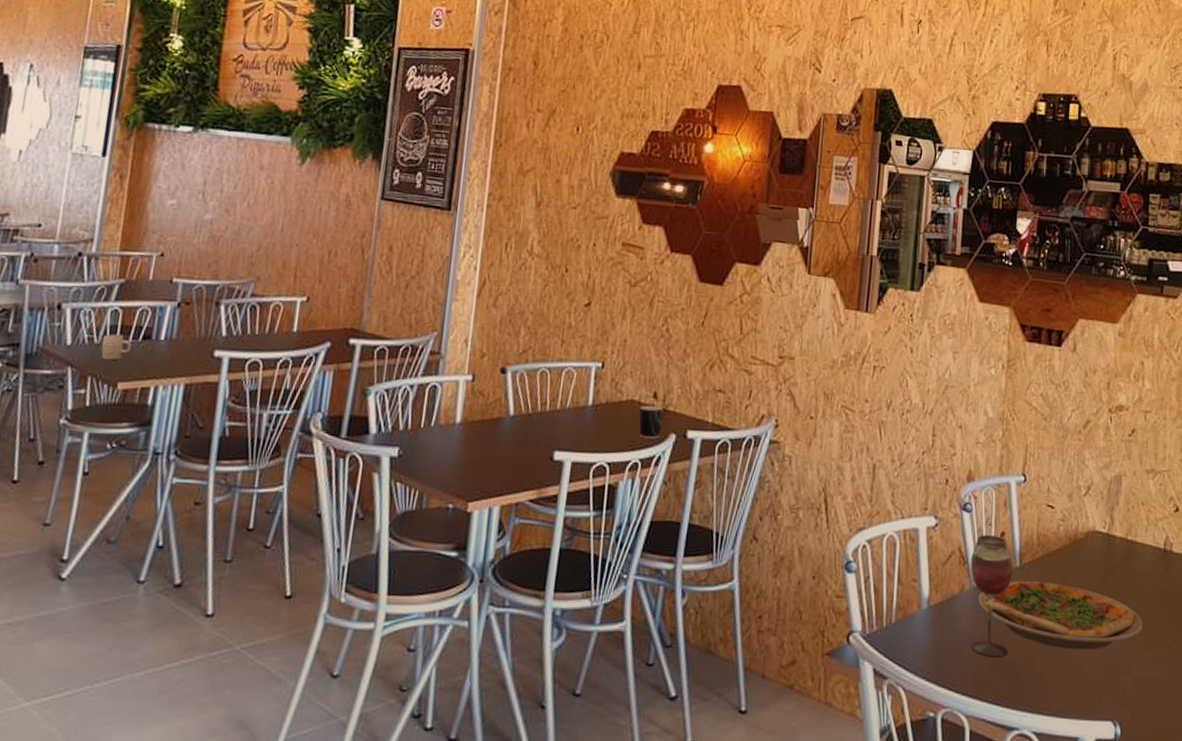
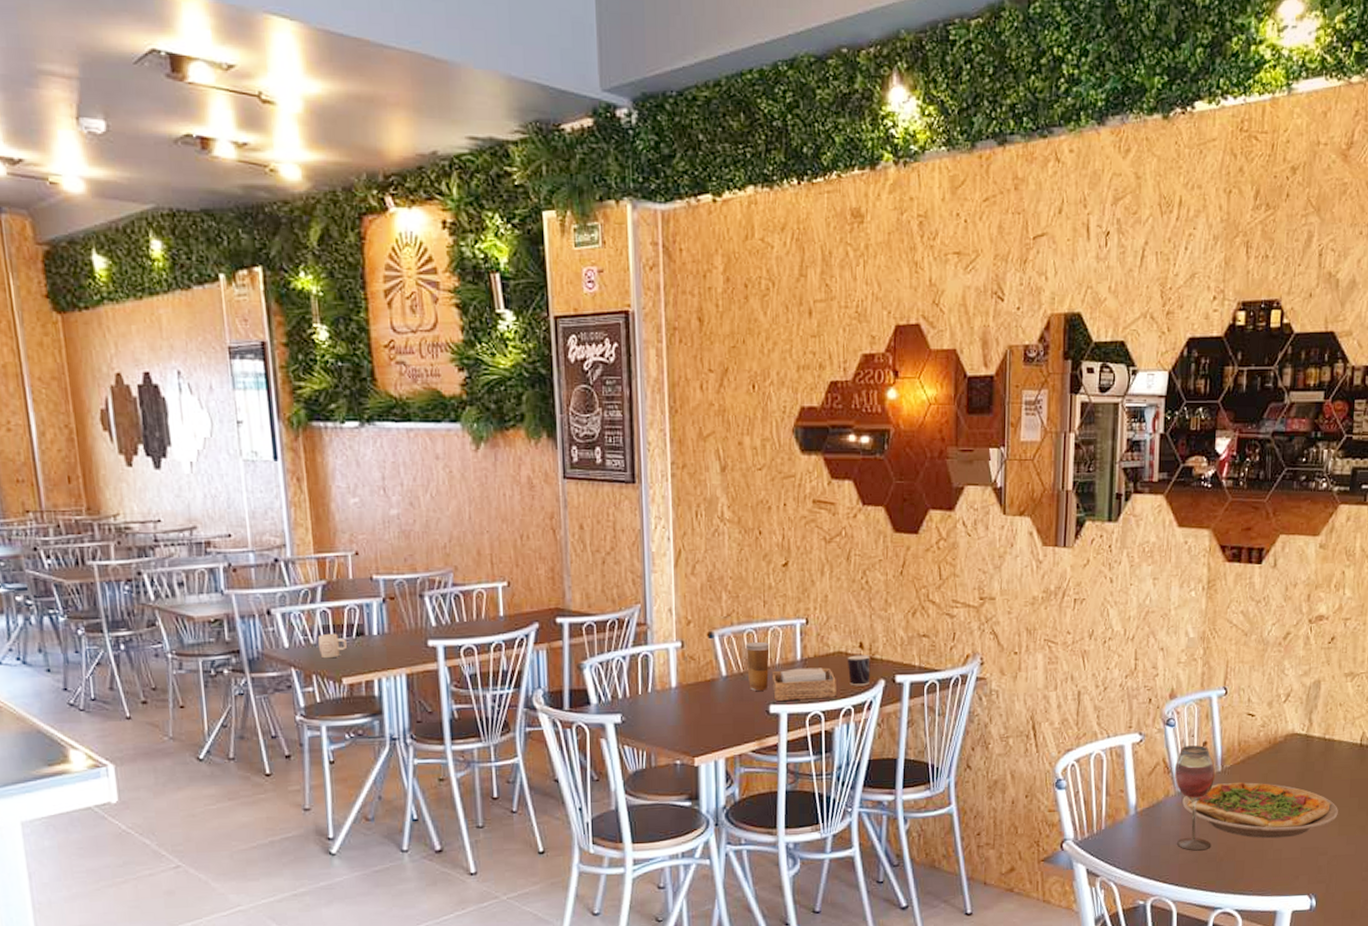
beverage cup: none [535,381,562,435] -> present [745,641,770,691]
napkin holder: none [559,414,626,450] -> present [771,667,836,702]

